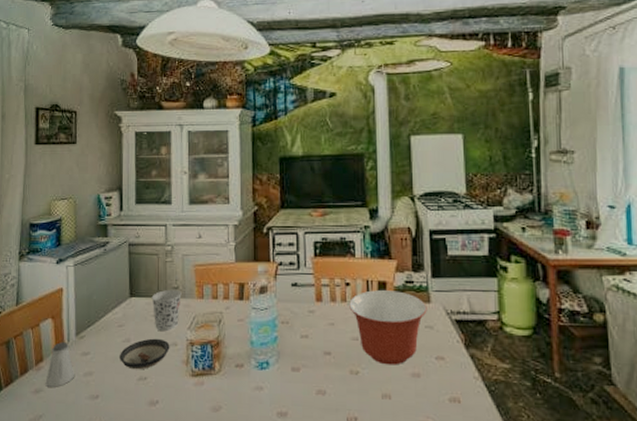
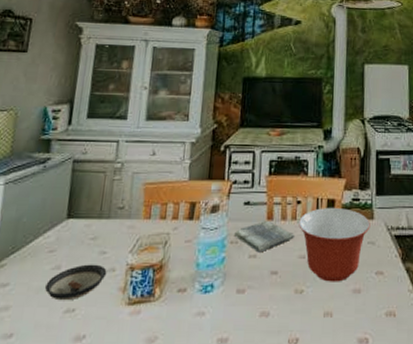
cup: present [151,289,182,332] -> none [92,209,127,256]
dish towel: none [285,301,345,333] -> present [235,220,294,253]

